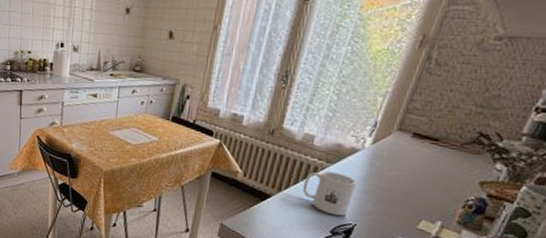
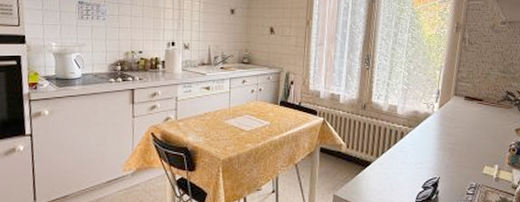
mug: present [302,170,358,217] -> none [395,134,435,172]

